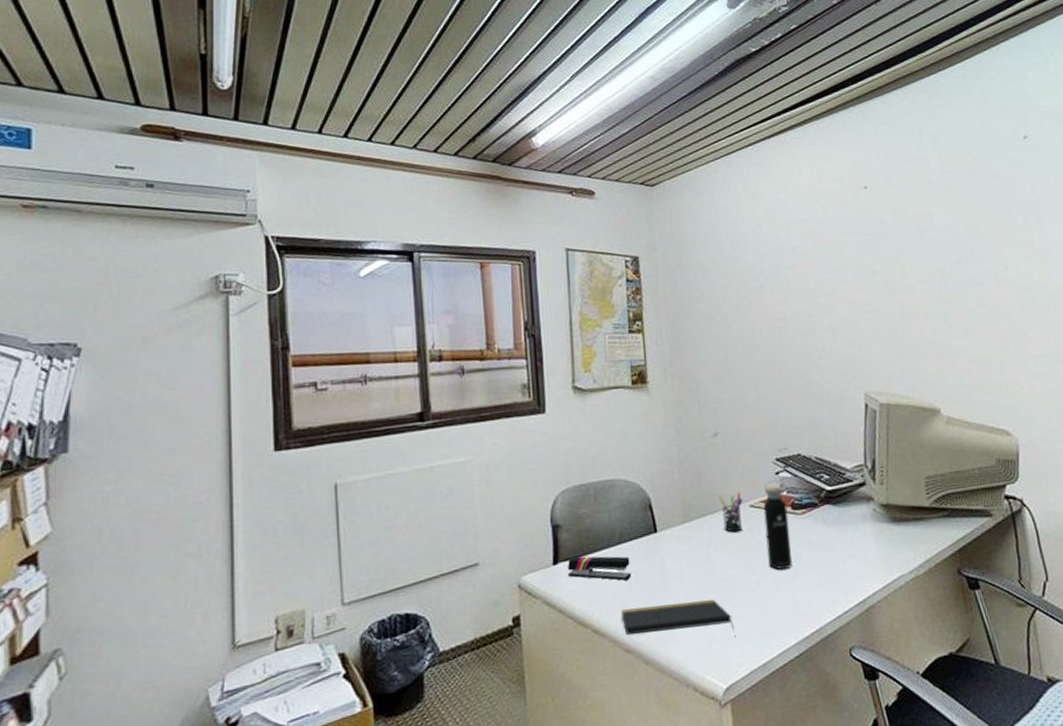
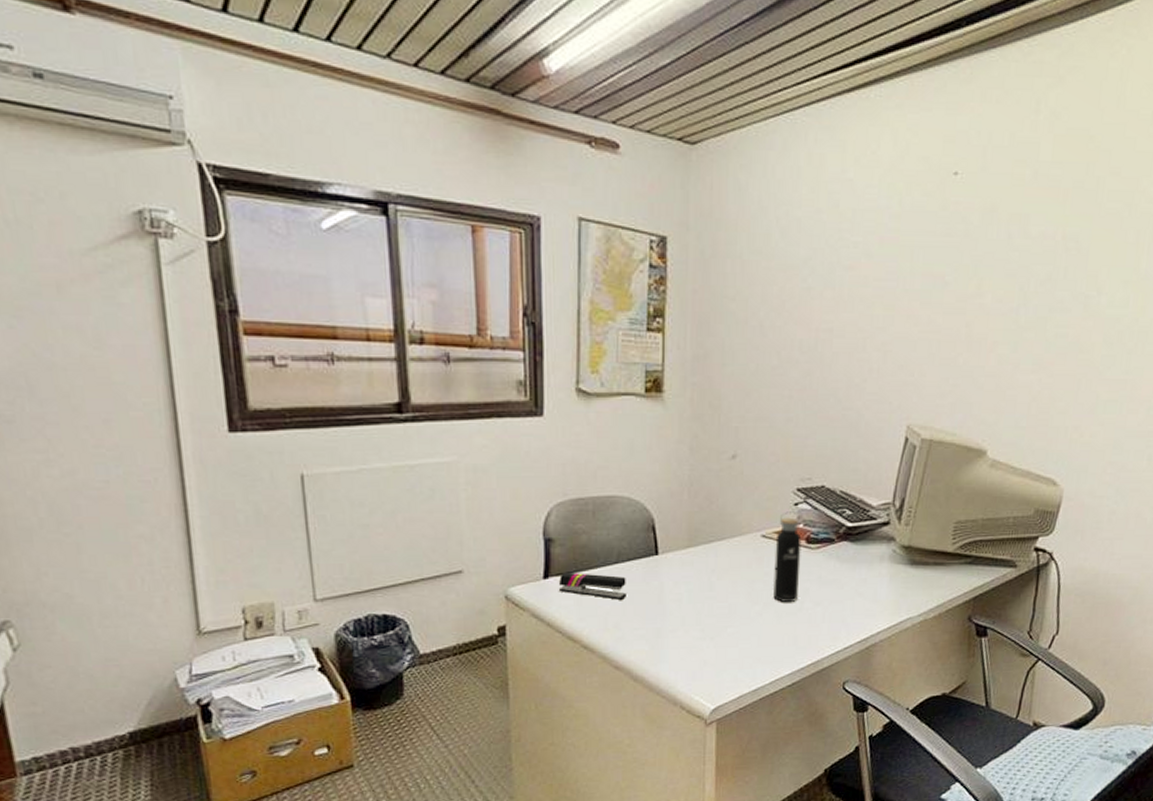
notepad: present [621,600,734,636] -> none [613,626,728,662]
pen holder: present [718,492,743,533] -> none [729,521,755,562]

